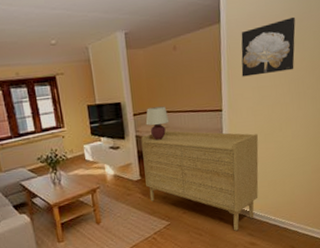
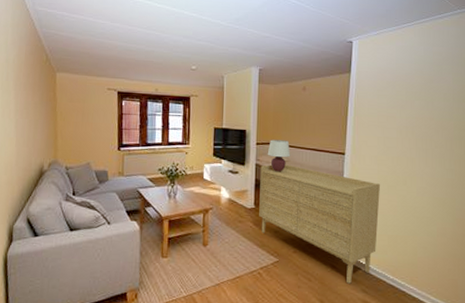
wall art: present [241,16,296,77] -> none [368,77,425,127]

